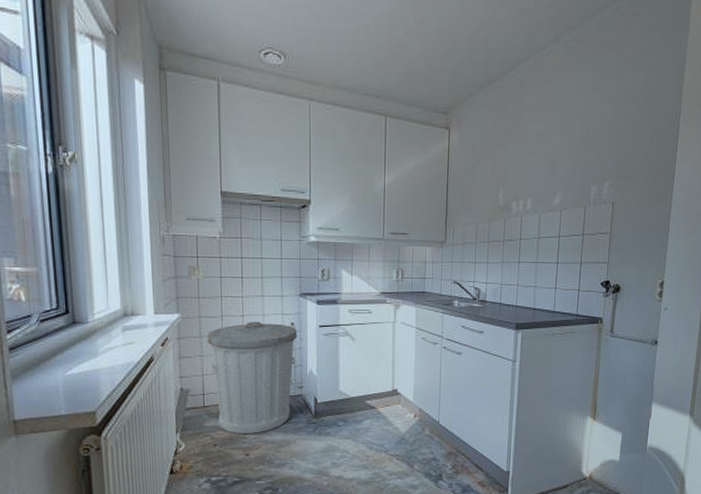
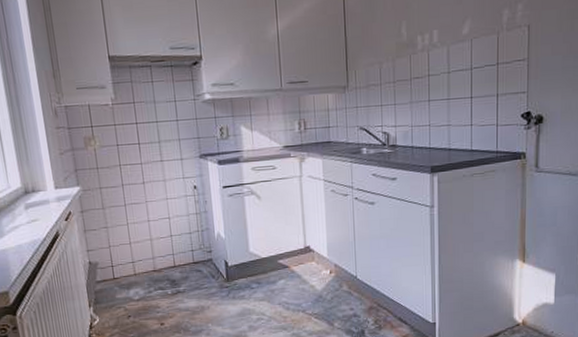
trash can: present [207,321,297,434] -> none [110,187,203,304]

